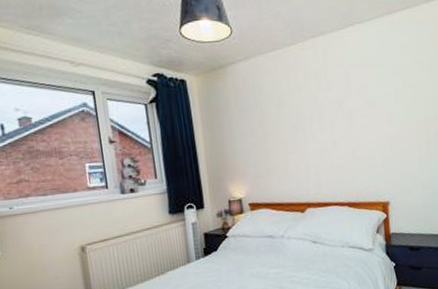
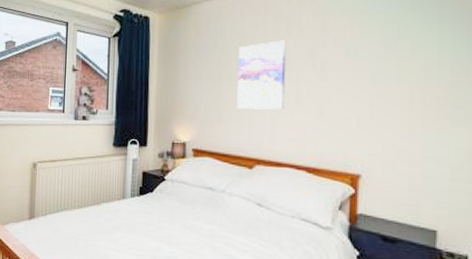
wall art: none [277,94,324,161] -> present [237,40,286,110]

